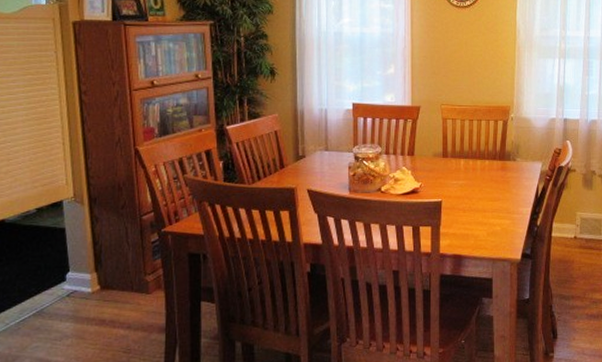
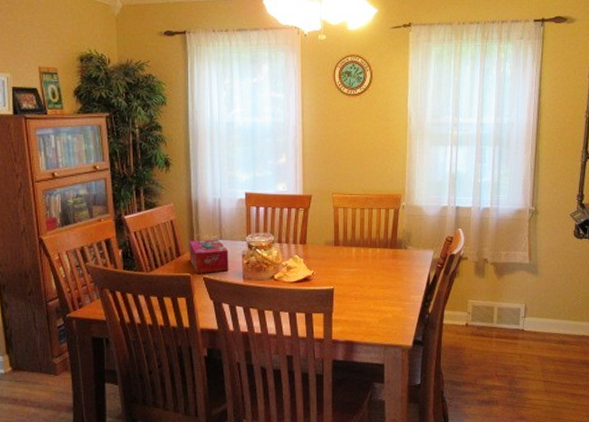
tissue box: none [294,150,335,186] -> present [189,239,229,273]

